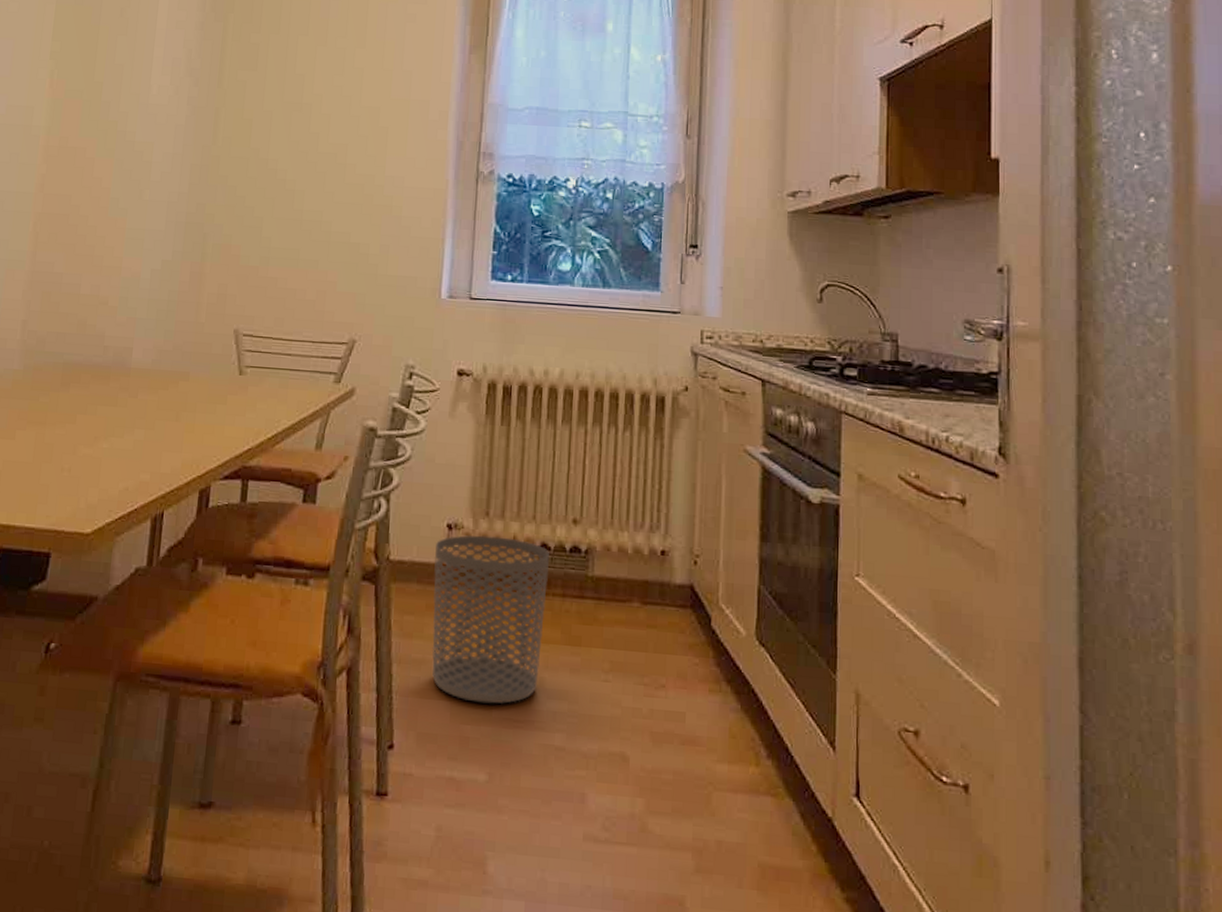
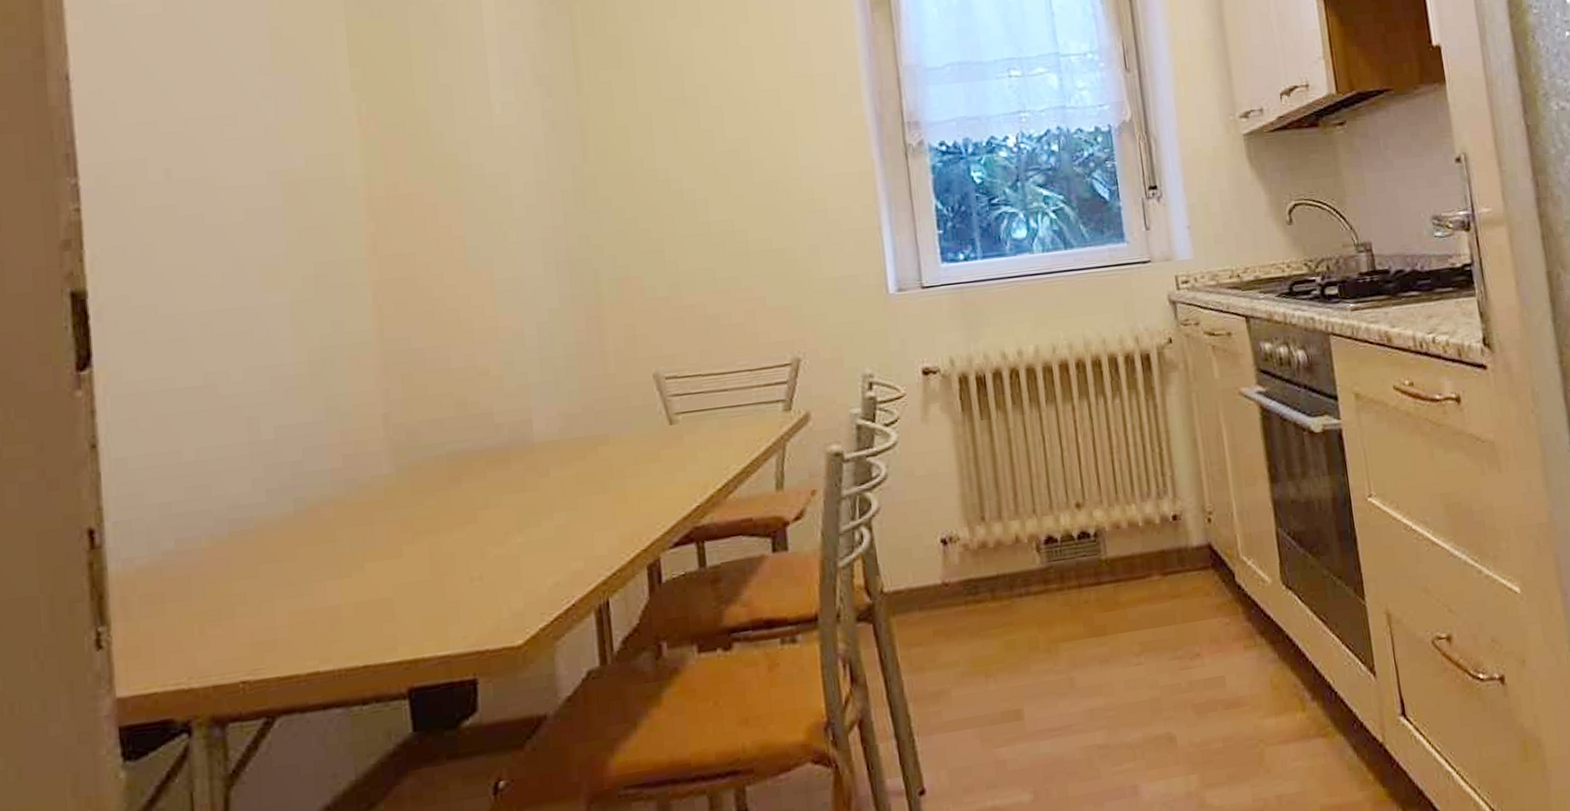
waste bin: present [432,534,549,704] -> none [932,538,1068,723]

